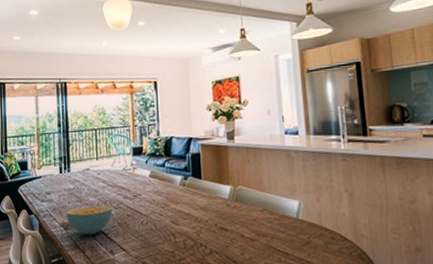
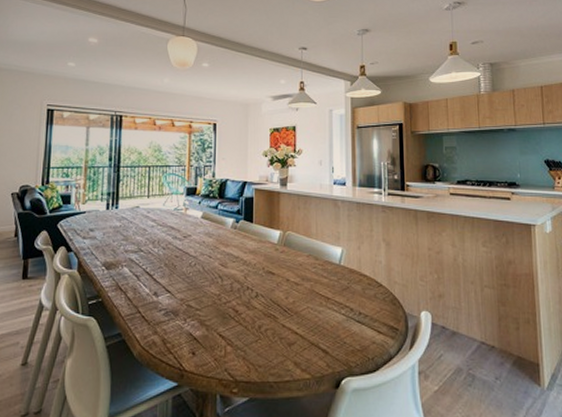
cereal bowl: present [65,206,113,235] -> none [109,245,160,276]

